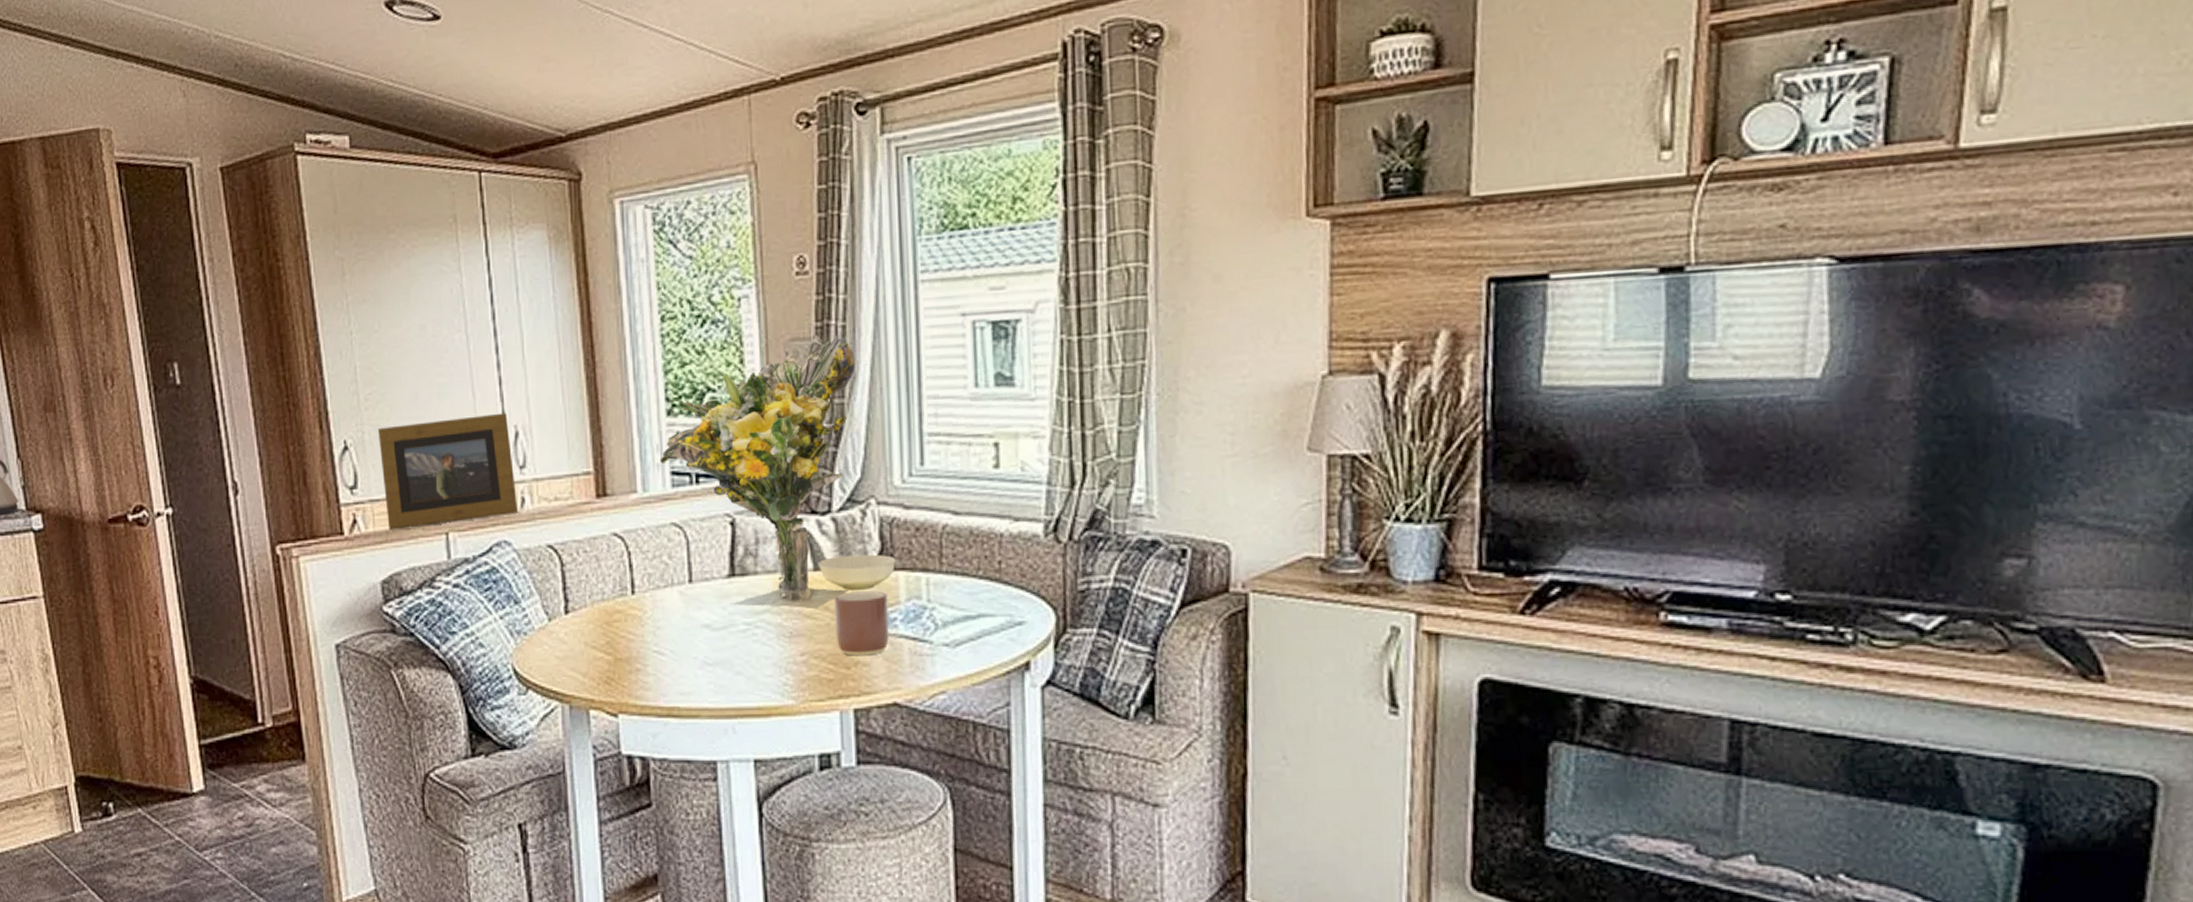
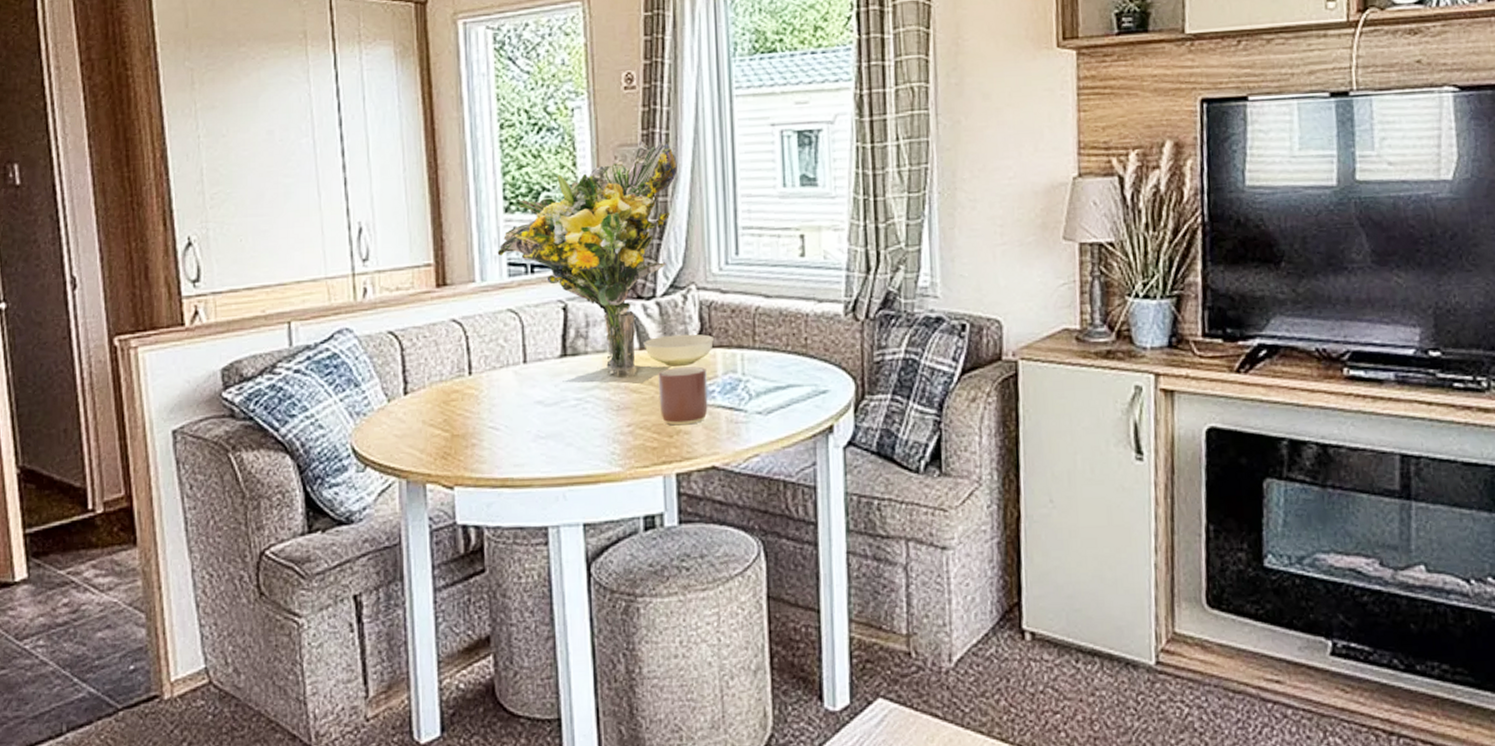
picture frame: present [377,412,519,531] -> none [222,210,361,321]

